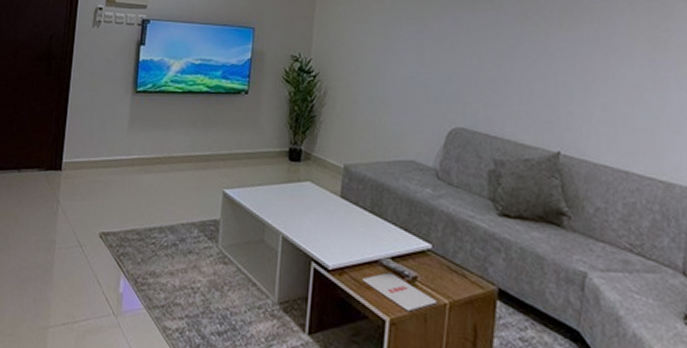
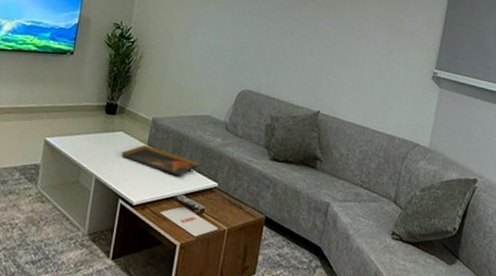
decorative tray: none [311,197,407,235] -> present [122,145,200,176]

